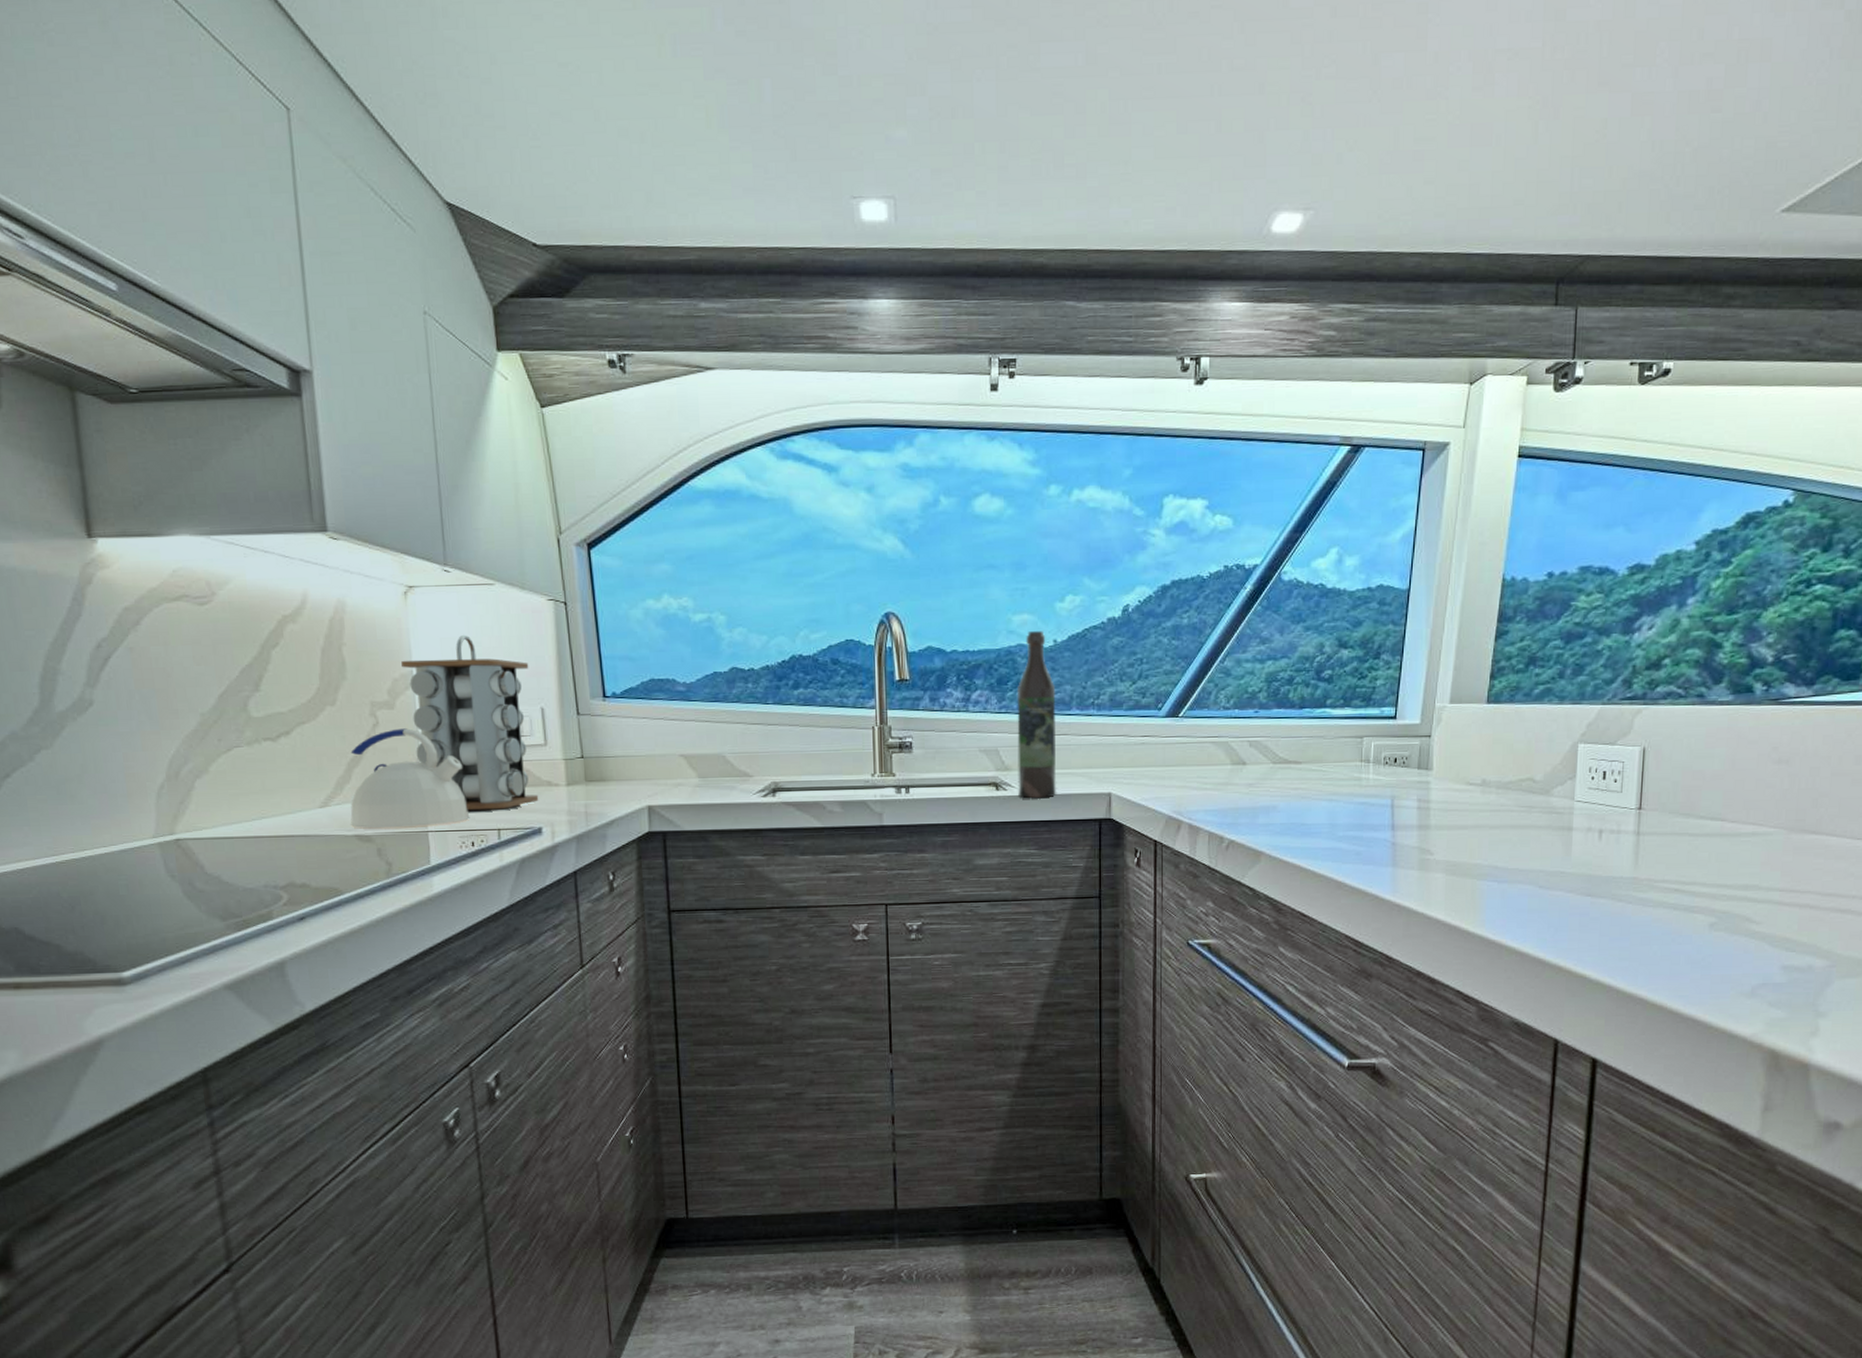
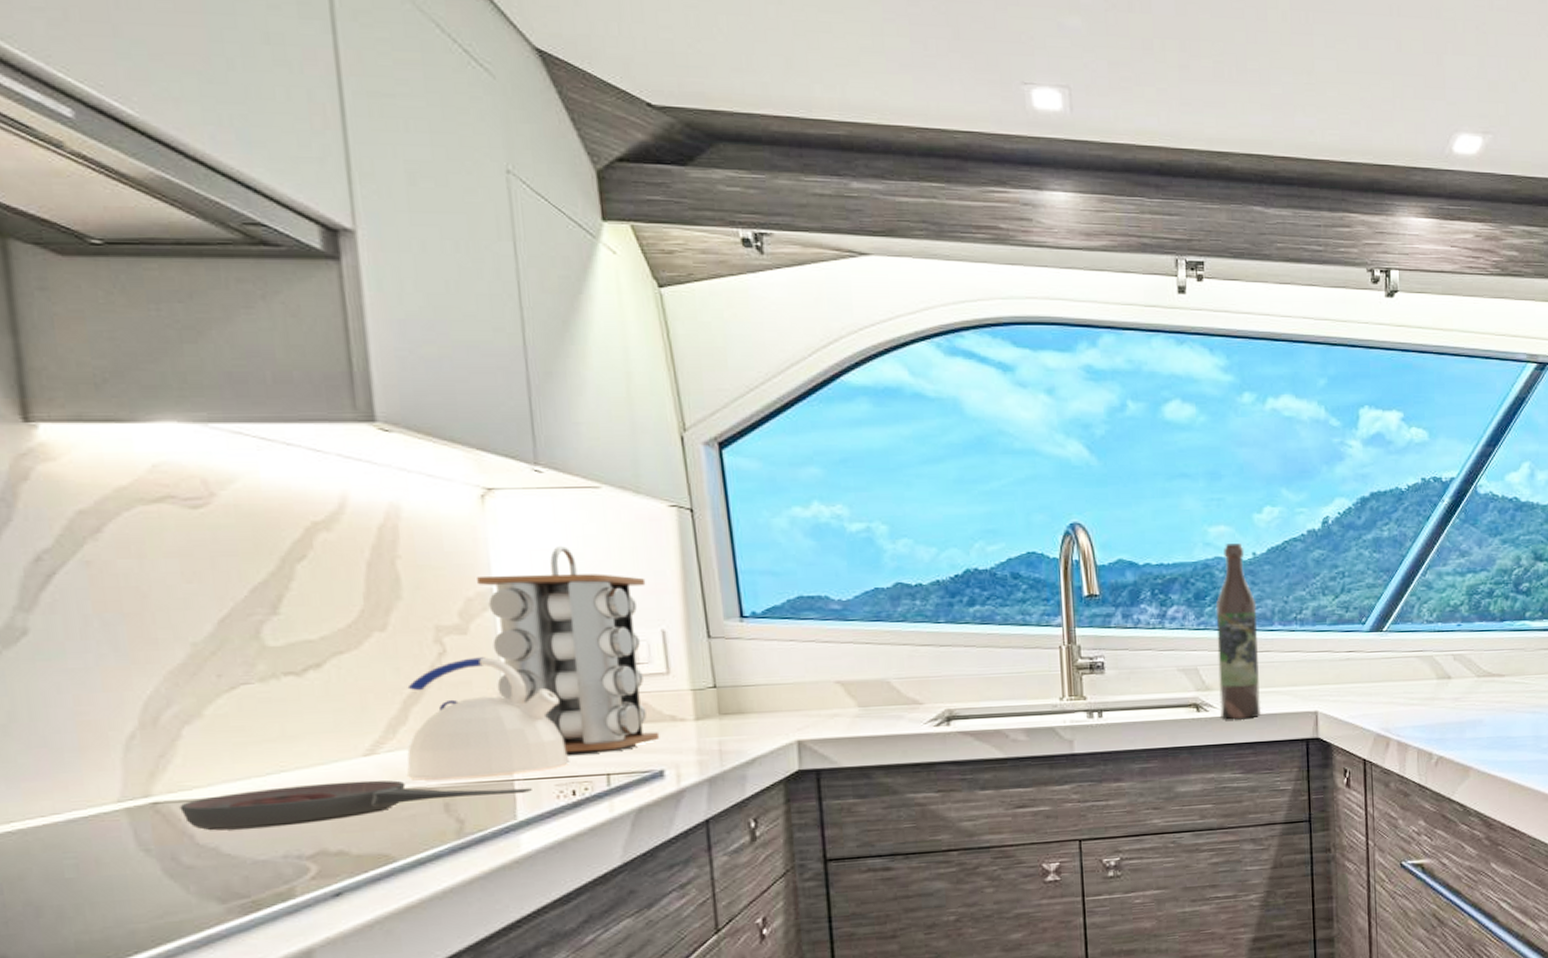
frying pan: none [194,827,442,863] -> present [179,780,532,831]

